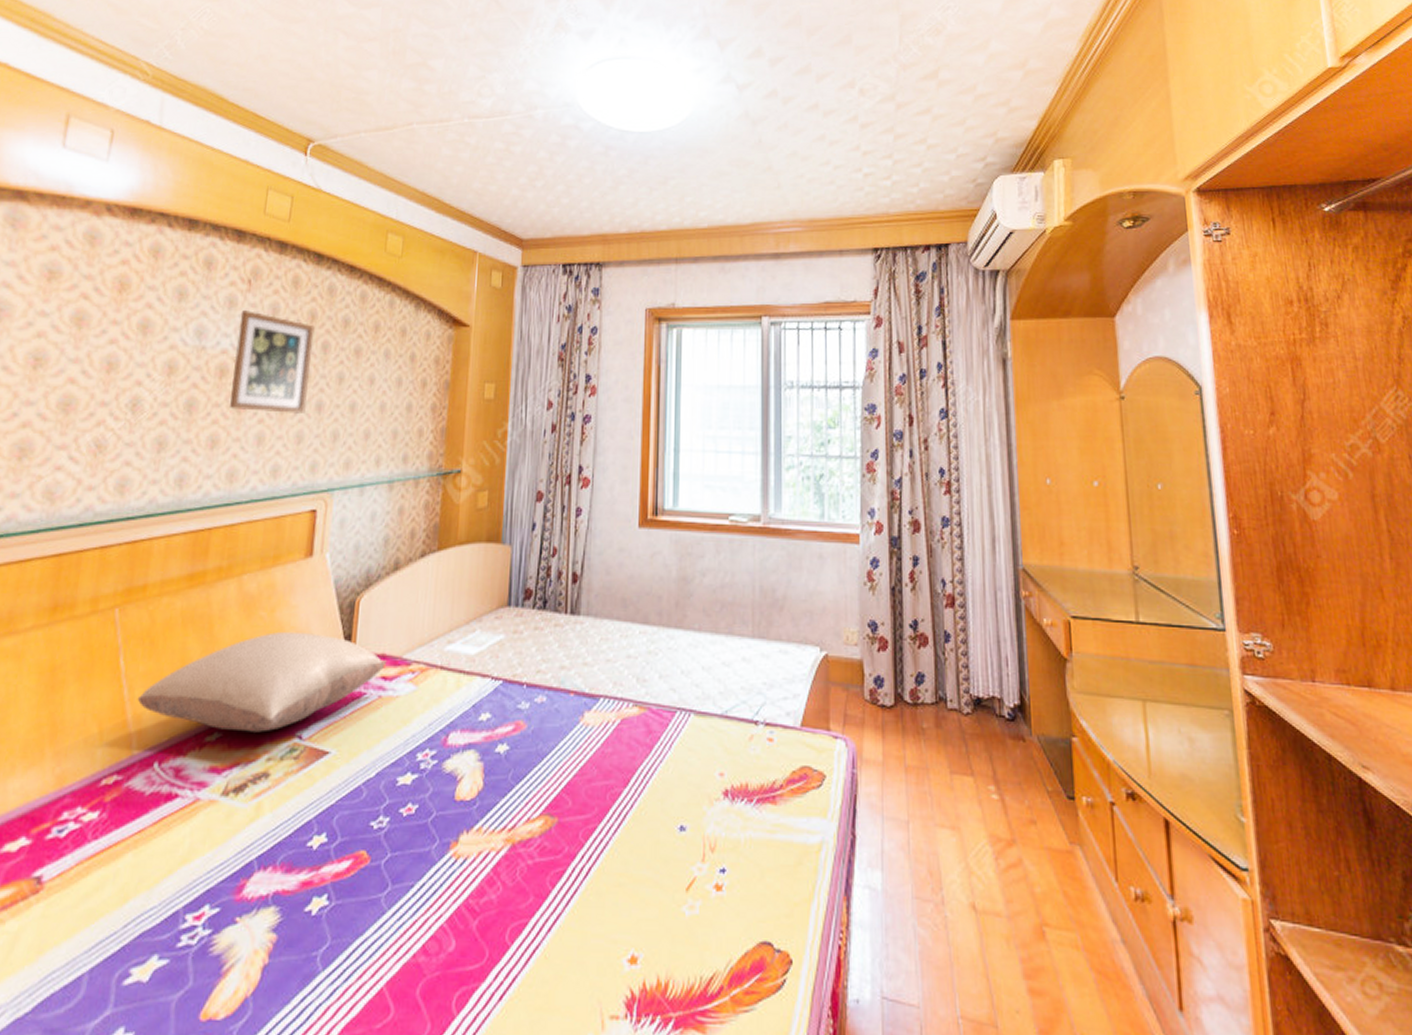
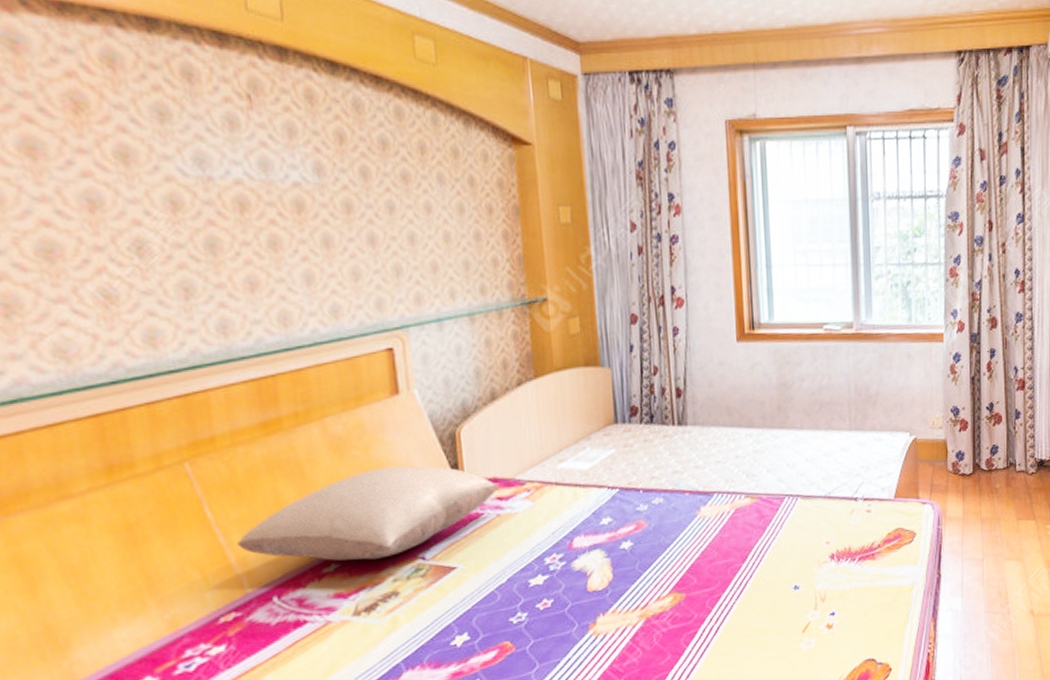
picture frame: present [228,310,315,415] -> none [247,132,358,250]

